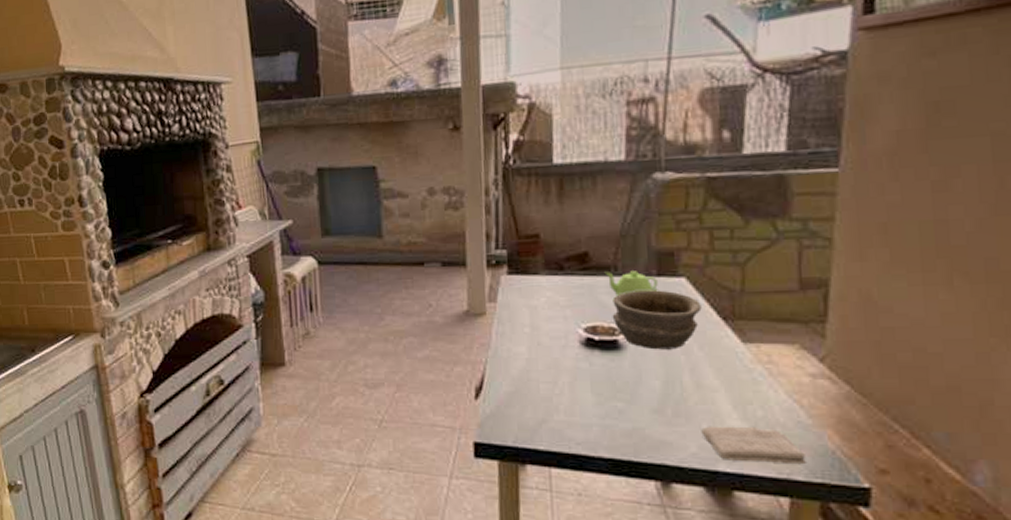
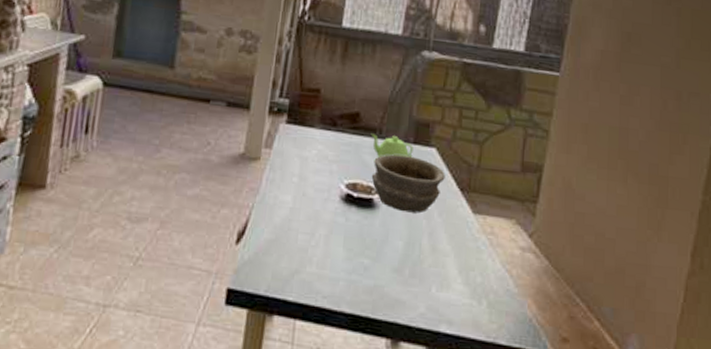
washcloth: present [701,426,806,465] -> none [430,288,509,330]

